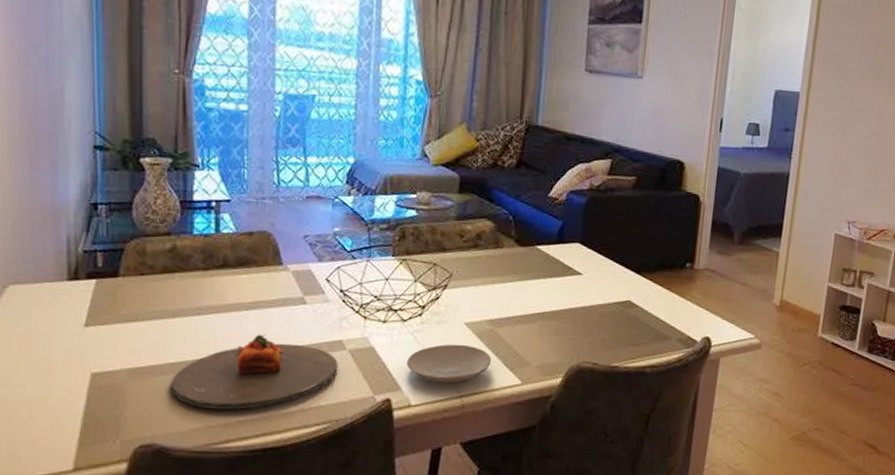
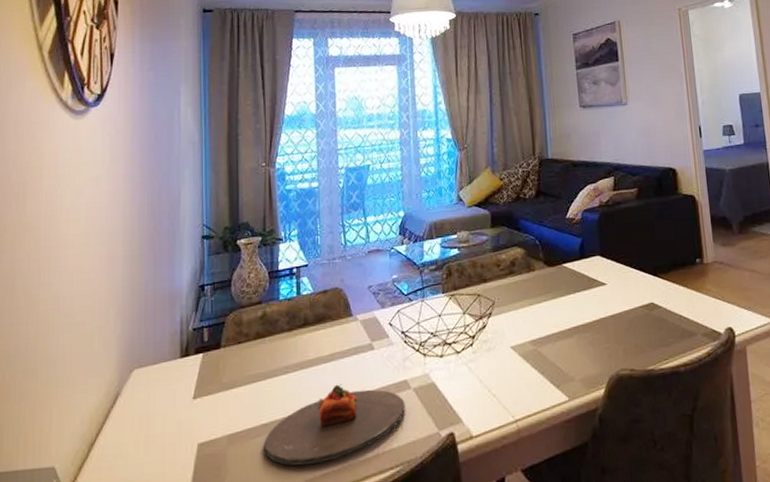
plate: present [407,344,492,384] -> none [465,368,539,410]

